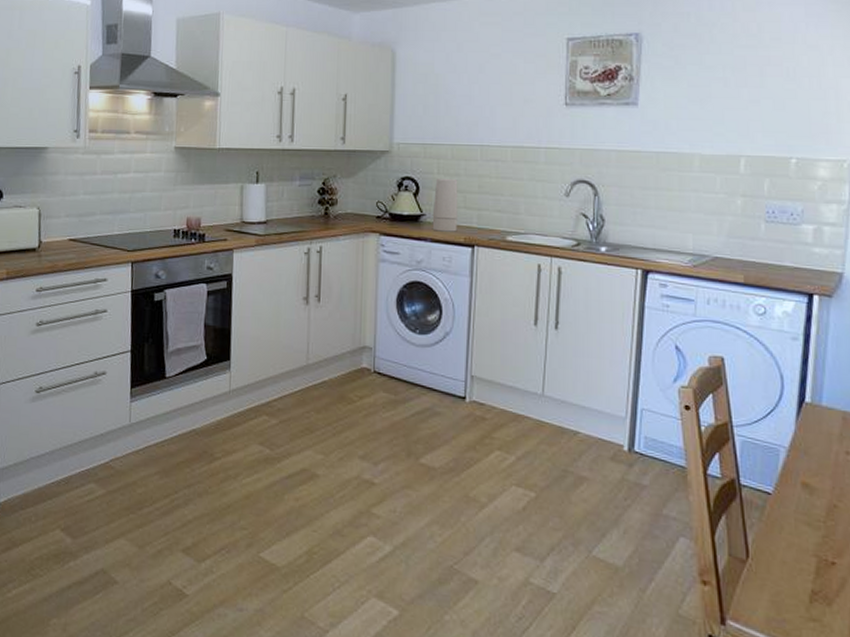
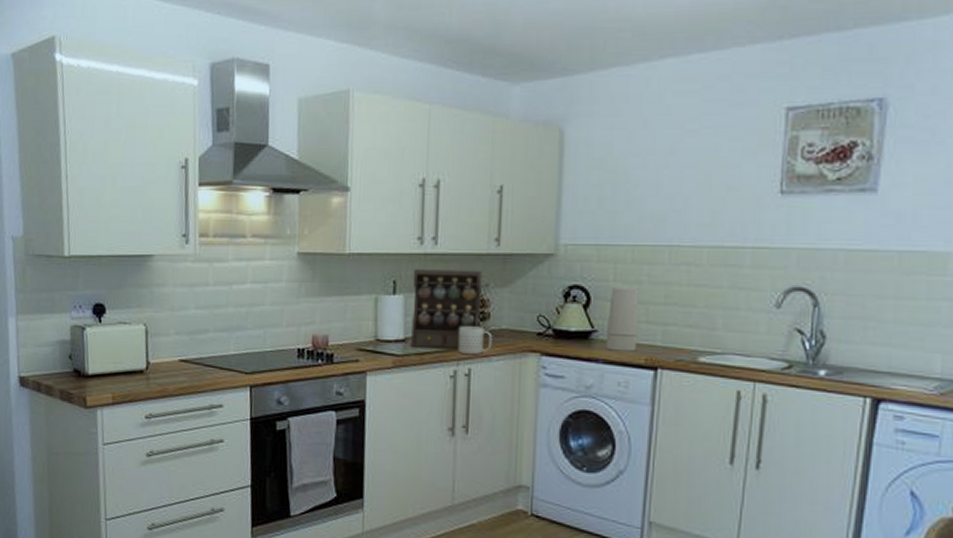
spice rack: none [271,162,331,231] -> present [411,269,482,350]
mug: none [311,210,340,235] -> present [457,326,493,355]

